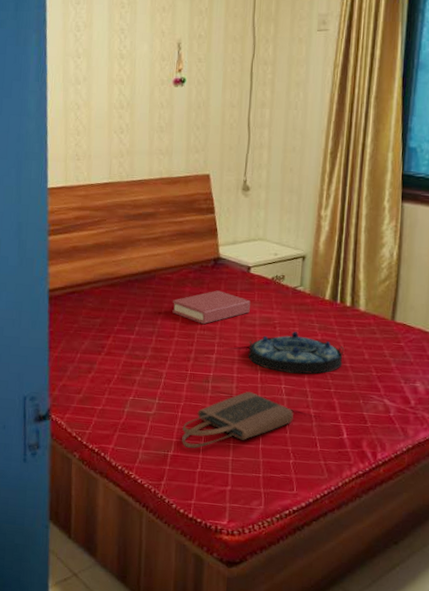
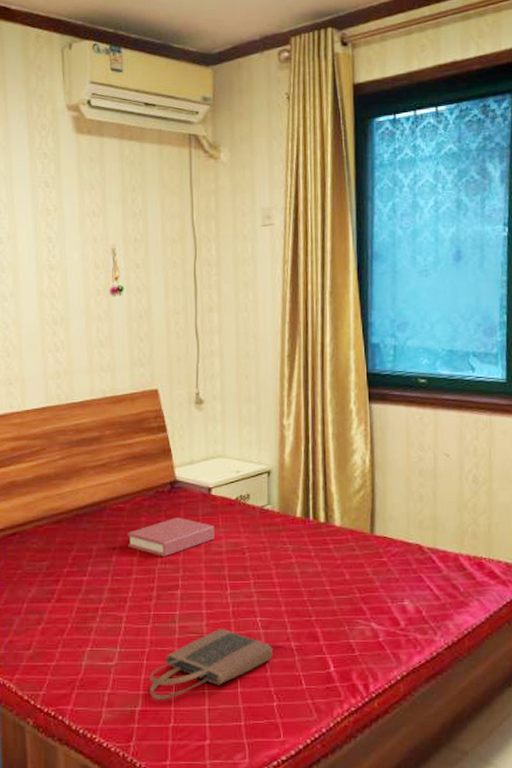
serving tray: present [248,332,345,375] -> none [216,556,323,604]

